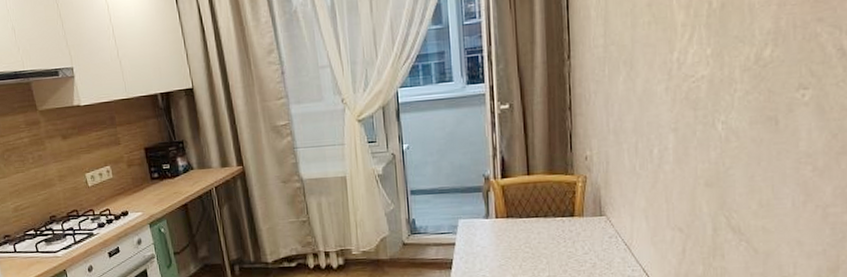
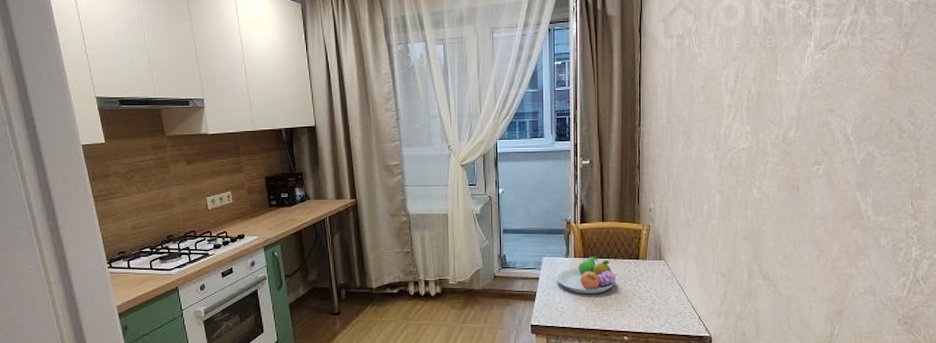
fruit bowl: none [475,215,548,259] -> present [556,255,617,294]

